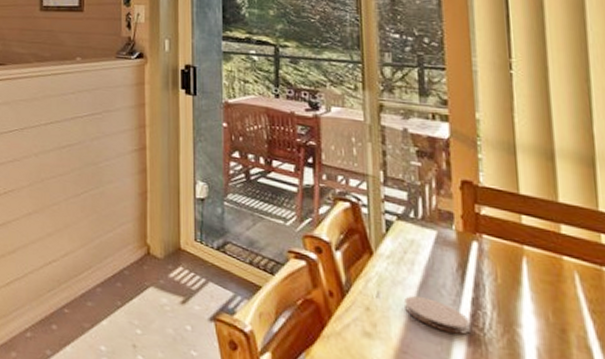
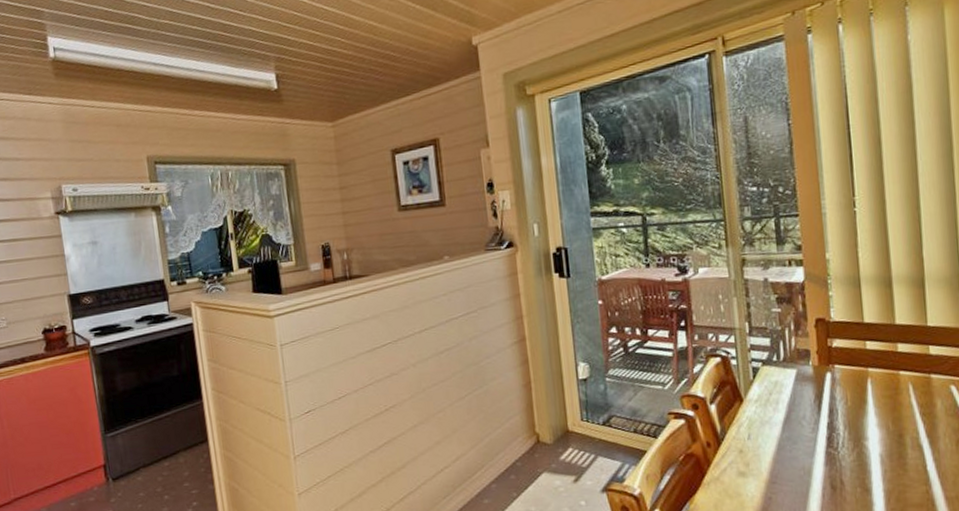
coaster: present [405,296,470,335] -> none [772,431,827,458]

